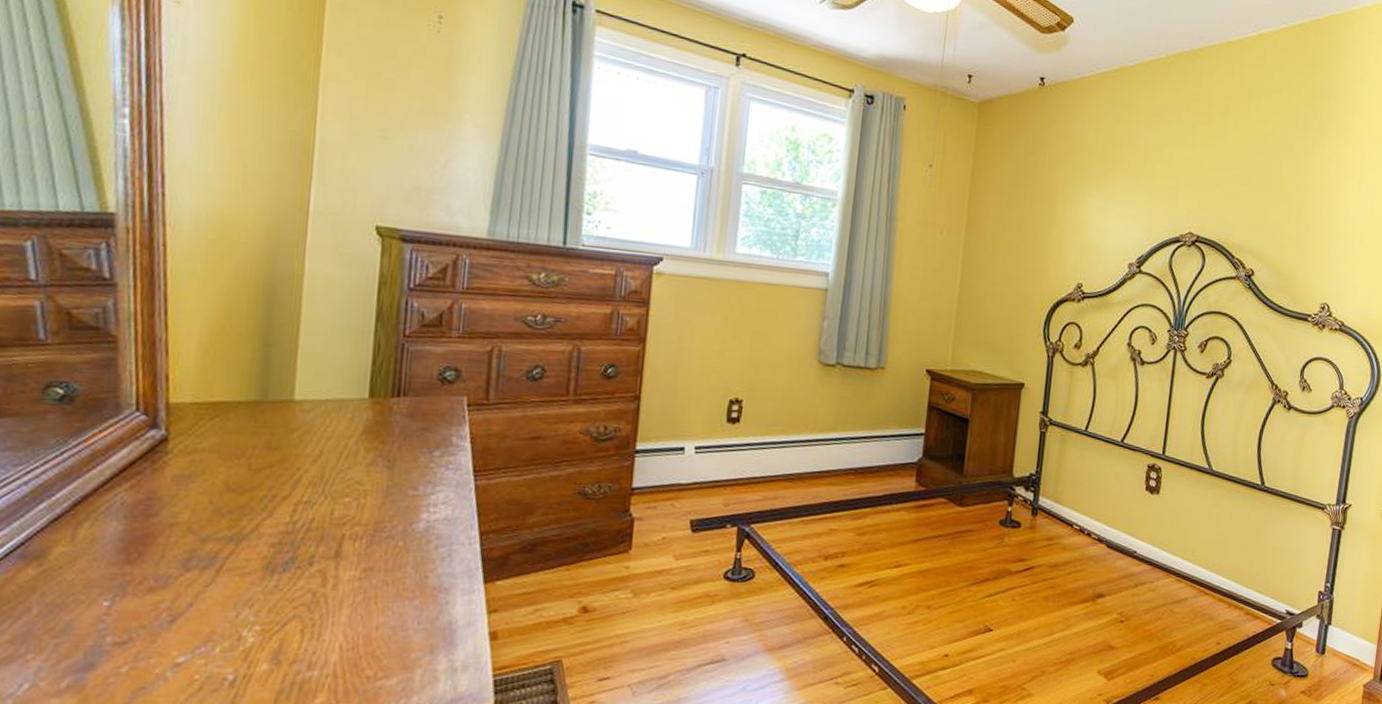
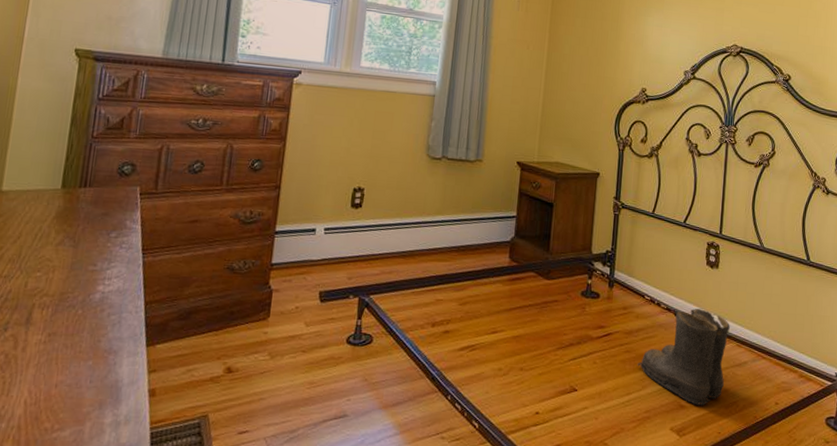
boots: none [1062,539,1170,646] -> present [637,308,730,405]

